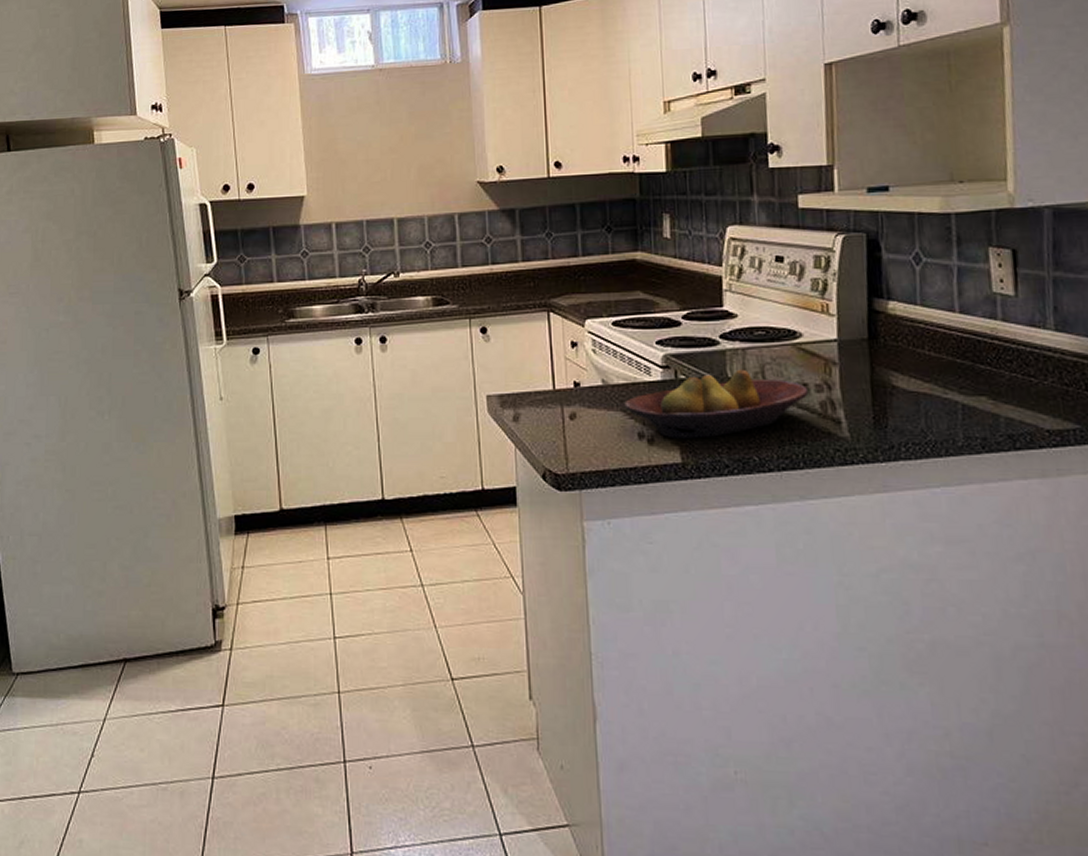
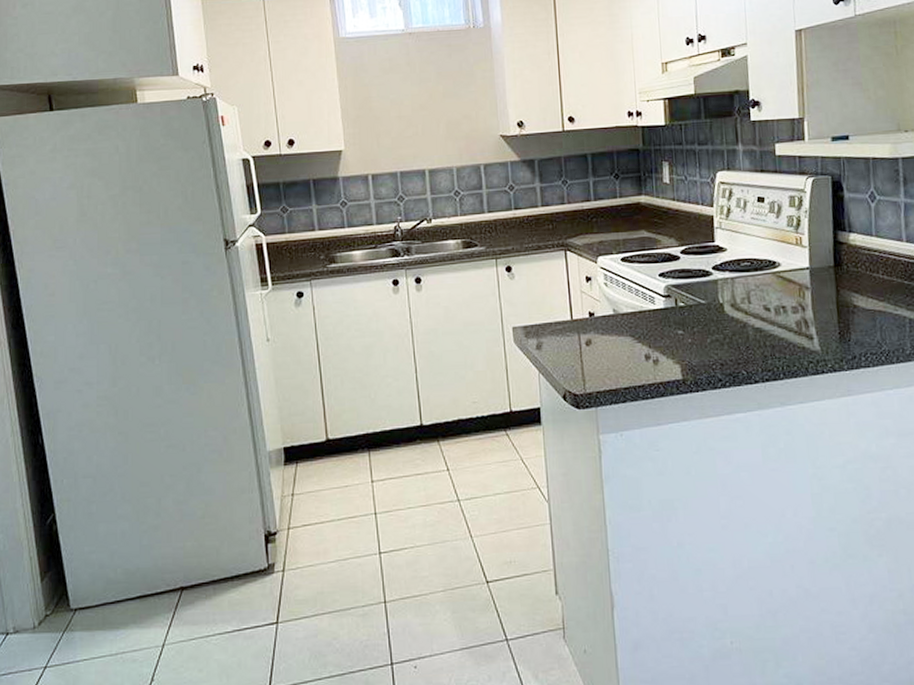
fruit bowl: present [624,369,809,438] -> none [633,295,787,358]

